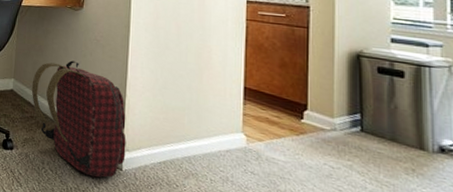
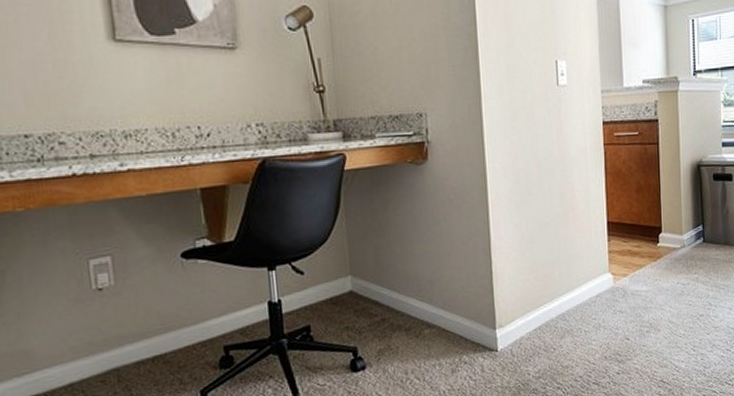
backpack: present [31,60,126,178] -> none [376,233,500,370]

